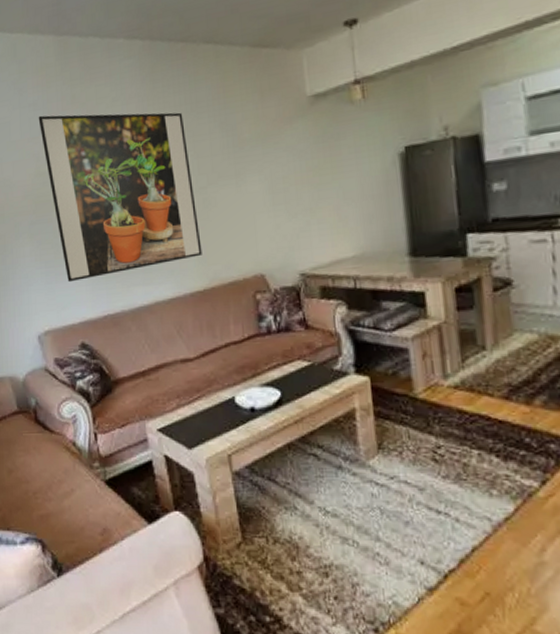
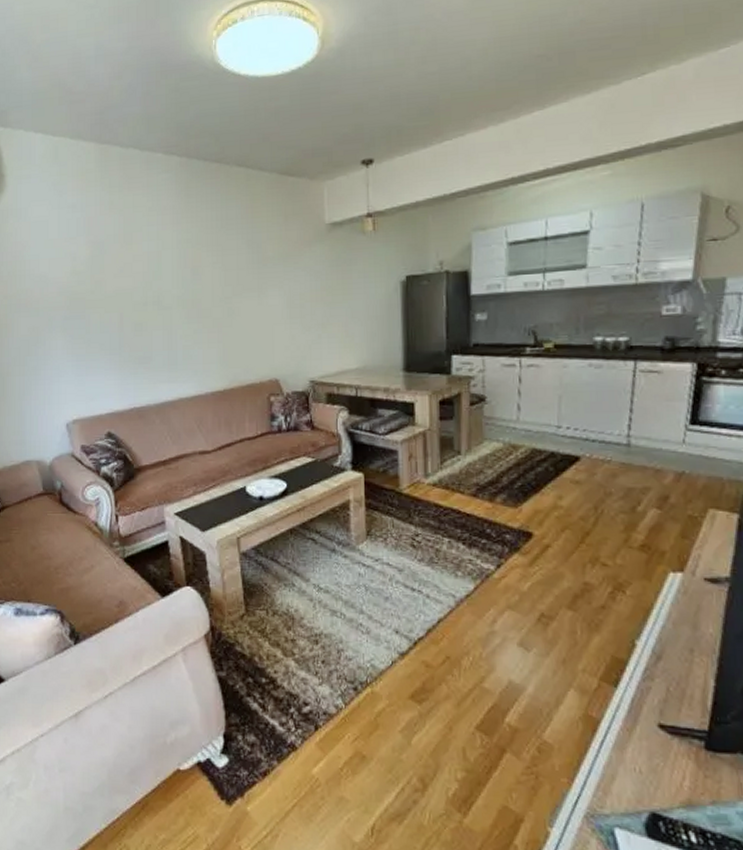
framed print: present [38,112,202,283] -> none [76,217,224,376]

